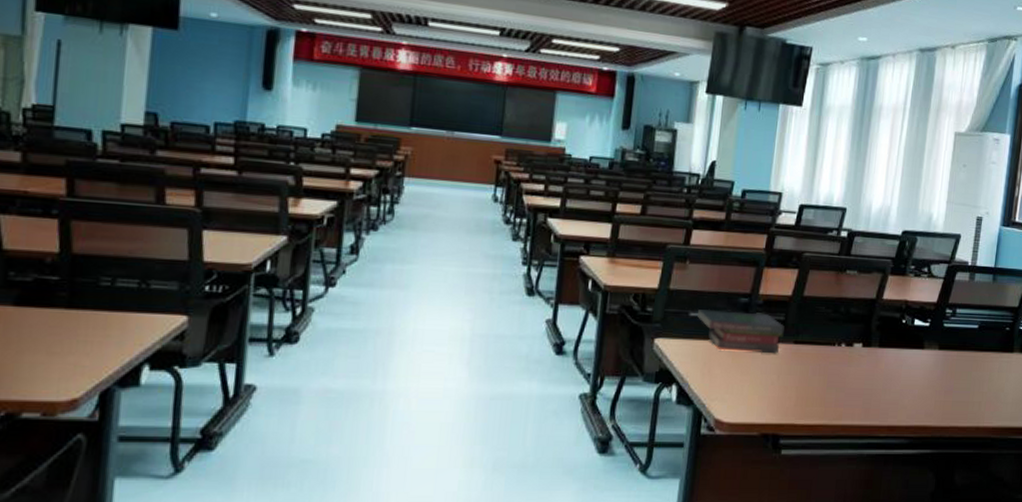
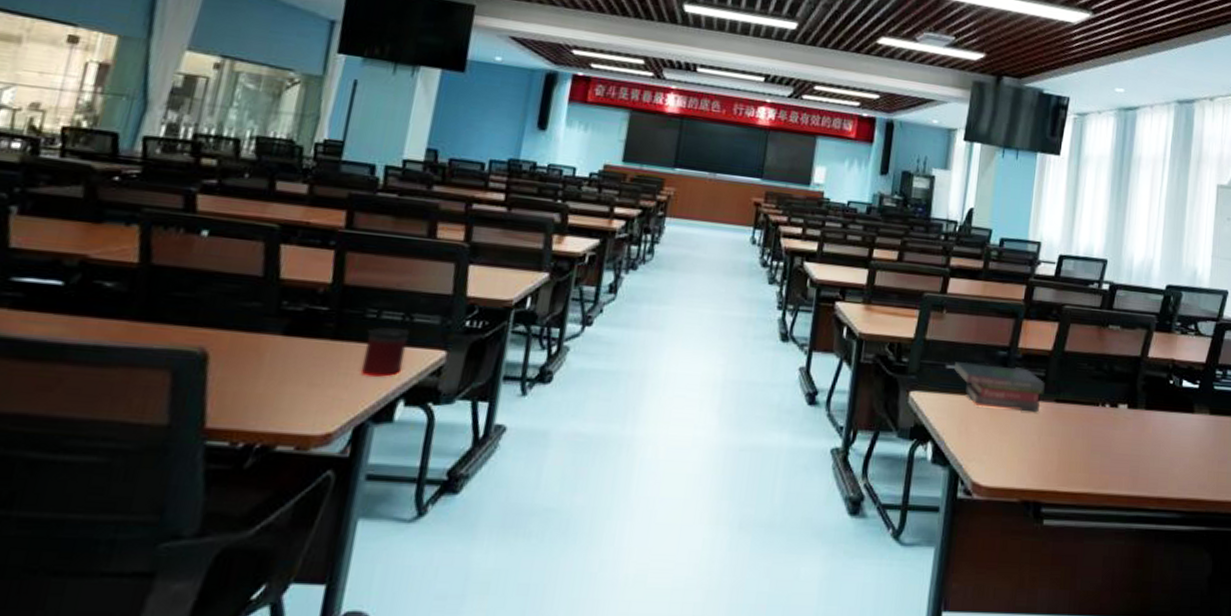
beverage cup: none [100,295,147,343] -> present [361,327,409,377]

